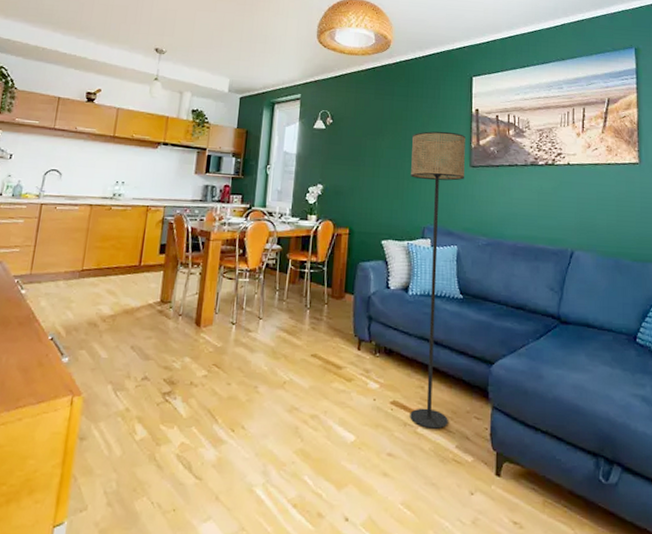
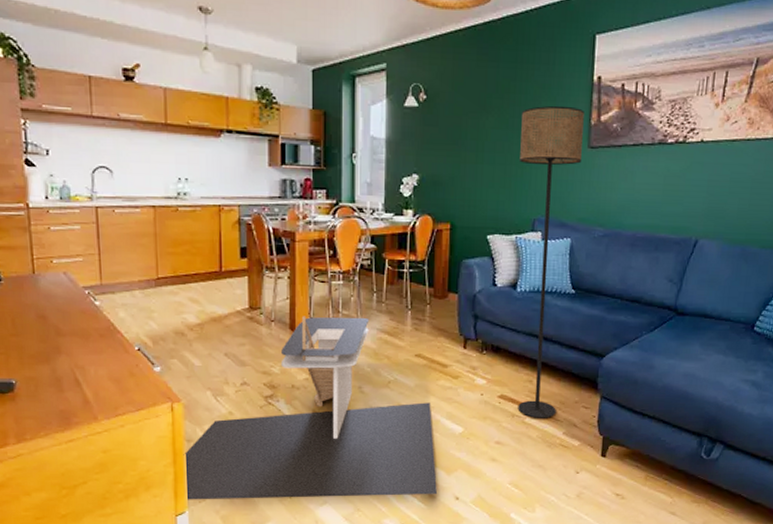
coffee table: none [69,311,327,514] -> present [183,316,438,500]

